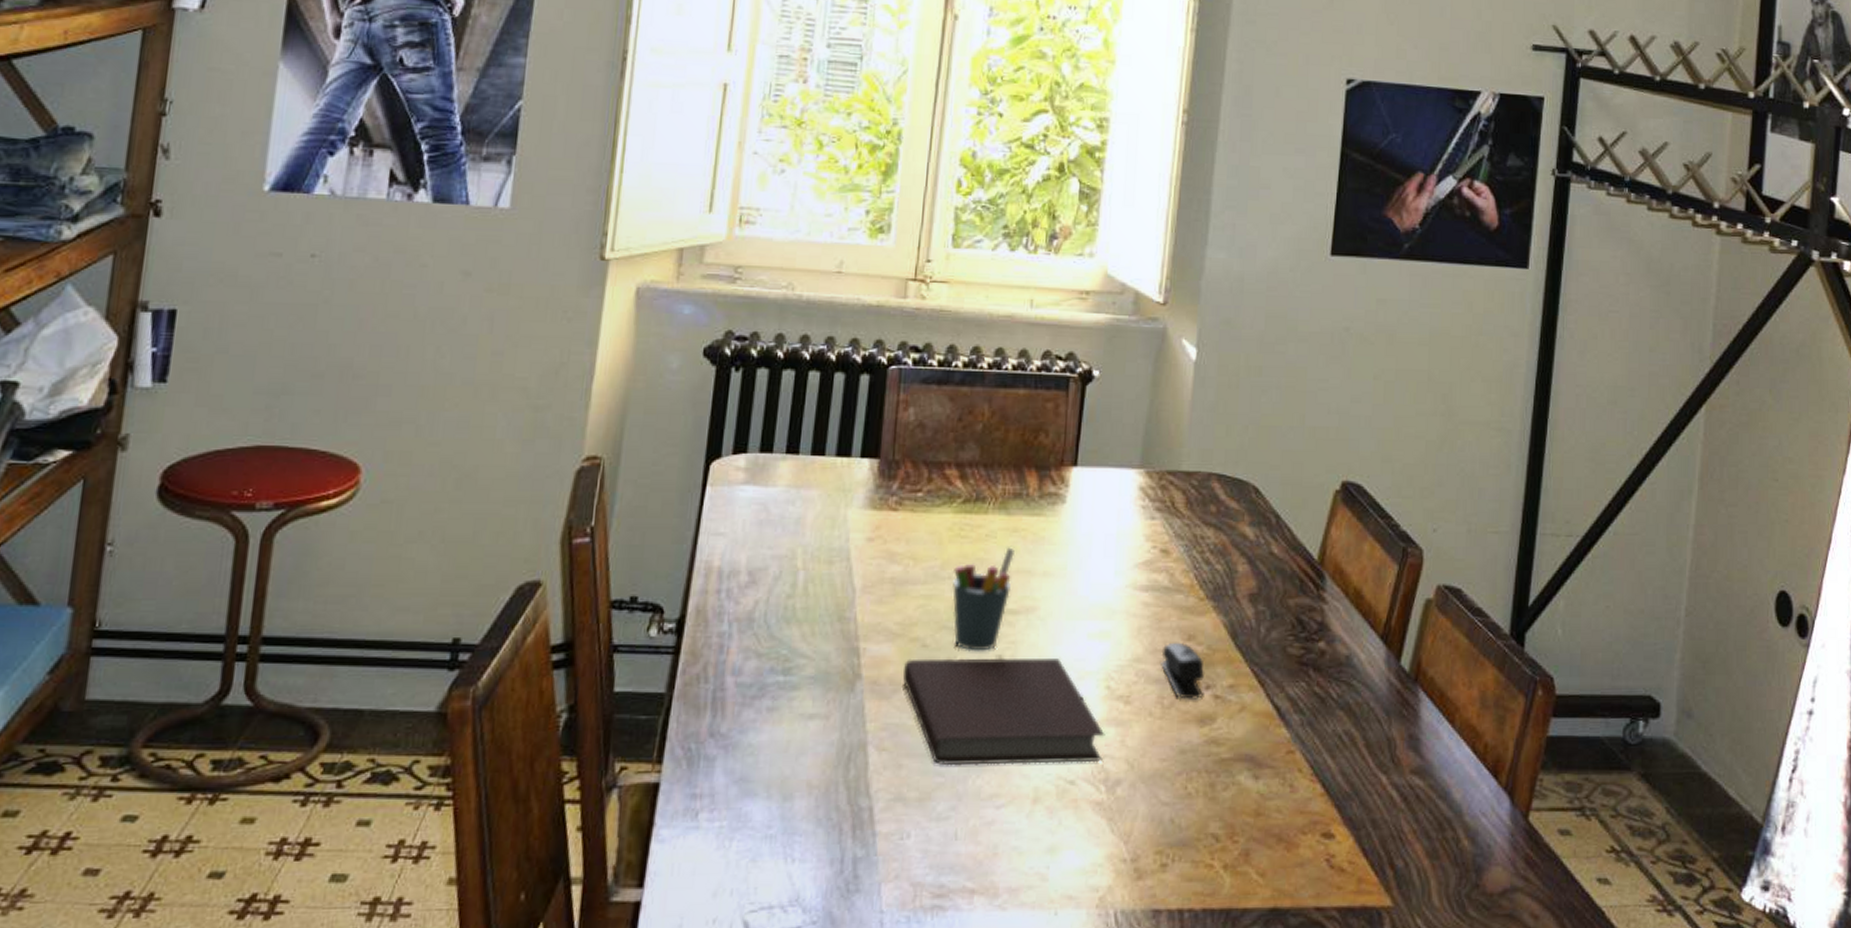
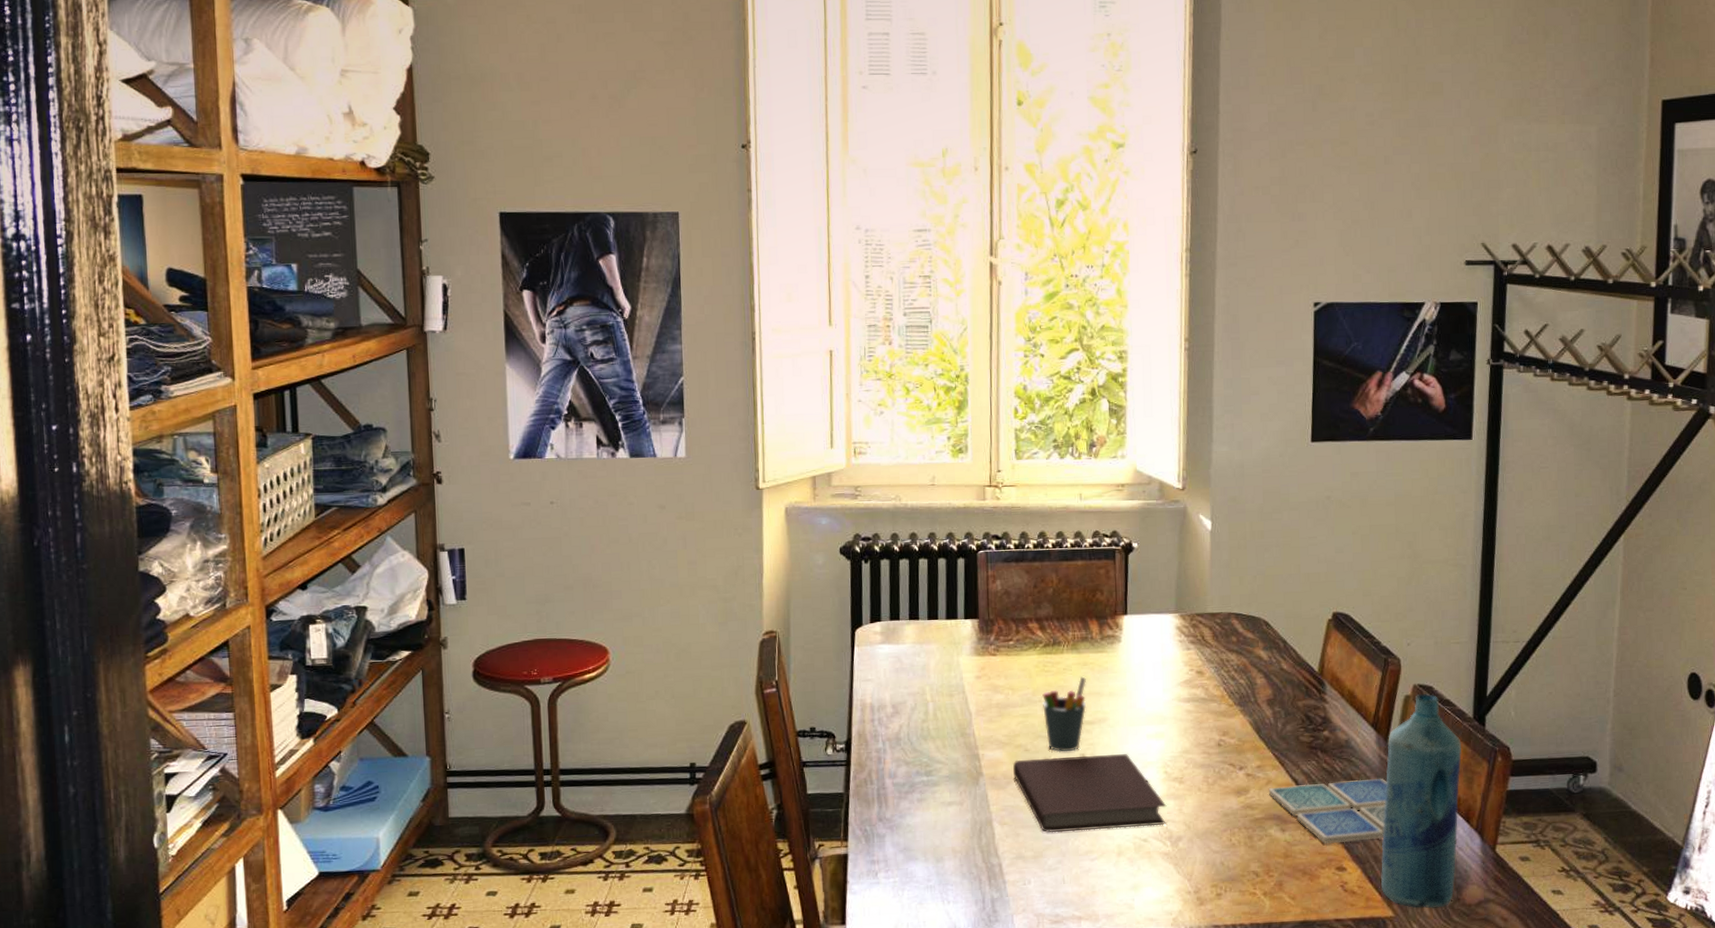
stapler: present [1161,642,1205,699] -> none [1204,737,1238,778]
drink coaster: none [1241,710,1395,800] -> present [1268,778,1387,845]
bottle: none [1379,597,1494,897] -> present [1381,693,1462,909]

